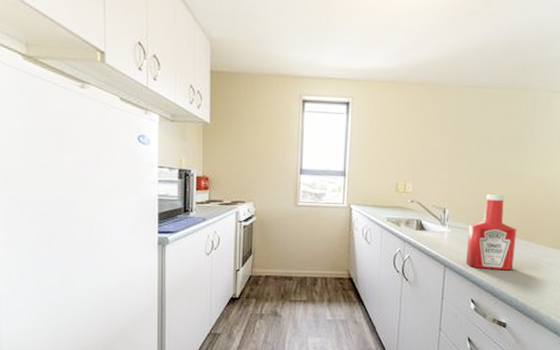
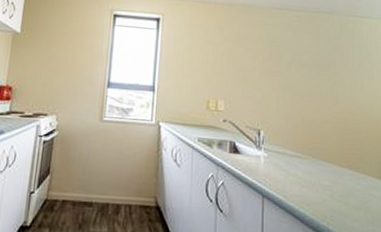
ketchup bottle: present [466,194,517,271] -> none [286,116,339,204]

